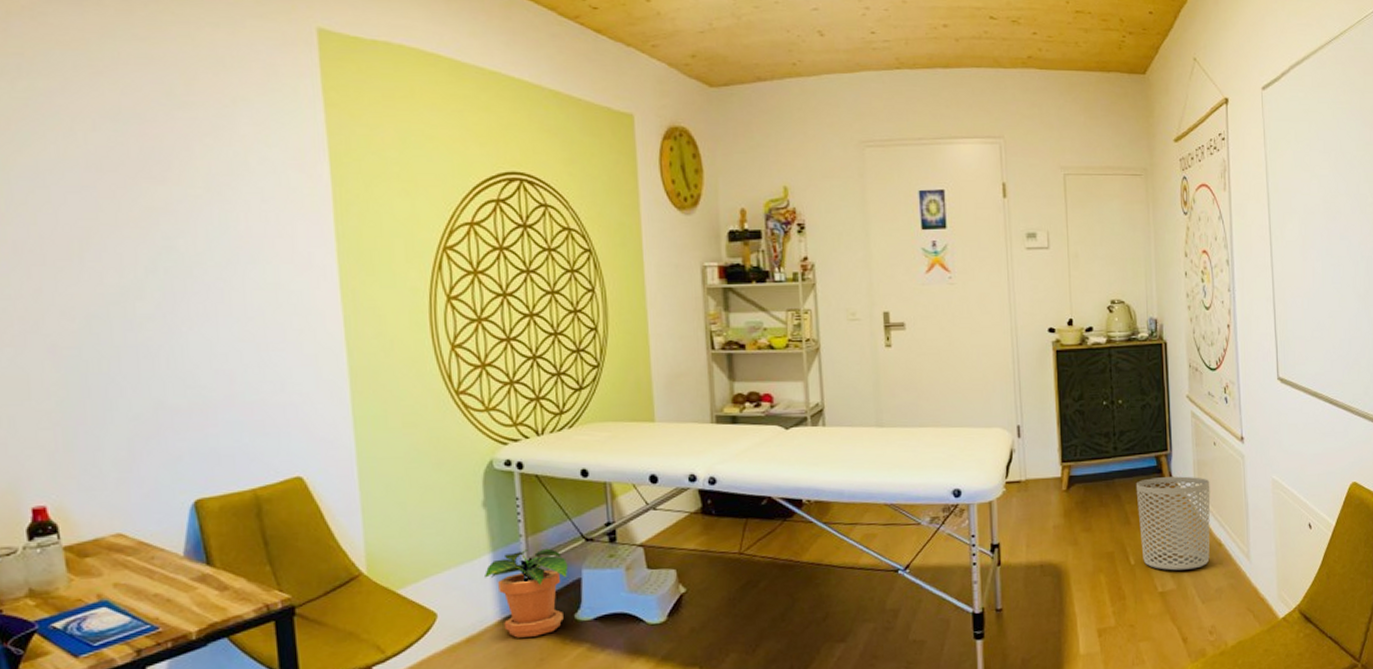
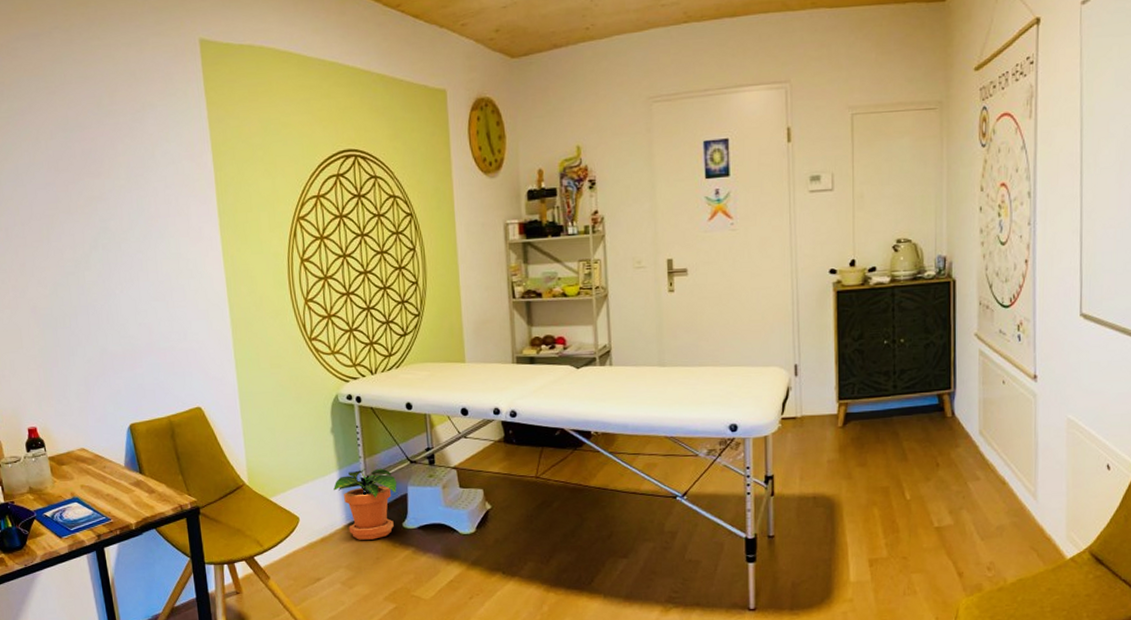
waste bin: present [1136,476,1210,571] -> none [915,414,996,507]

